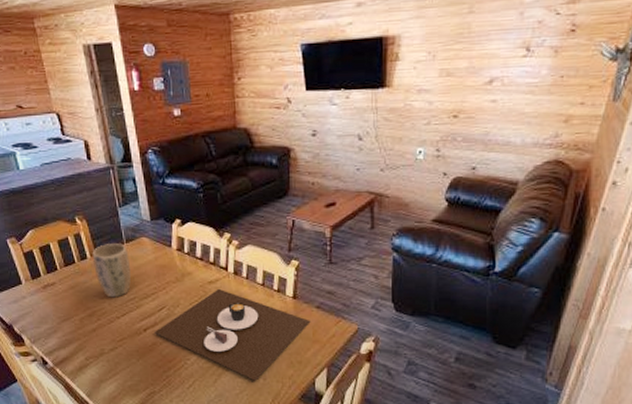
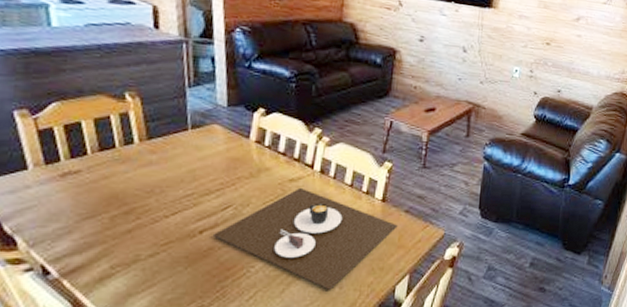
plant pot: present [92,244,131,298] -> none [141,128,193,193]

